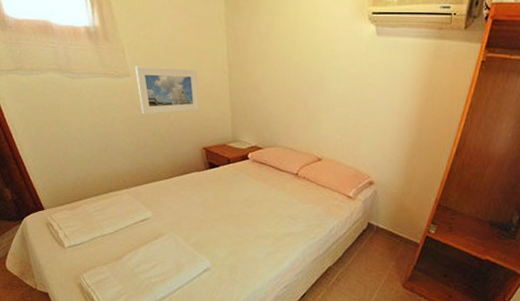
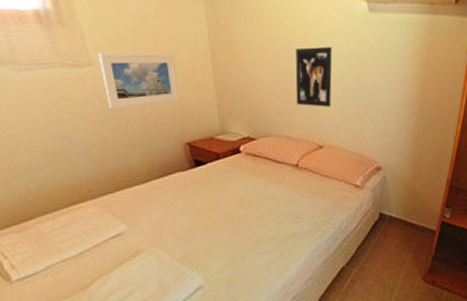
wall art: none [300,67,338,124] -> present [295,47,332,107]

